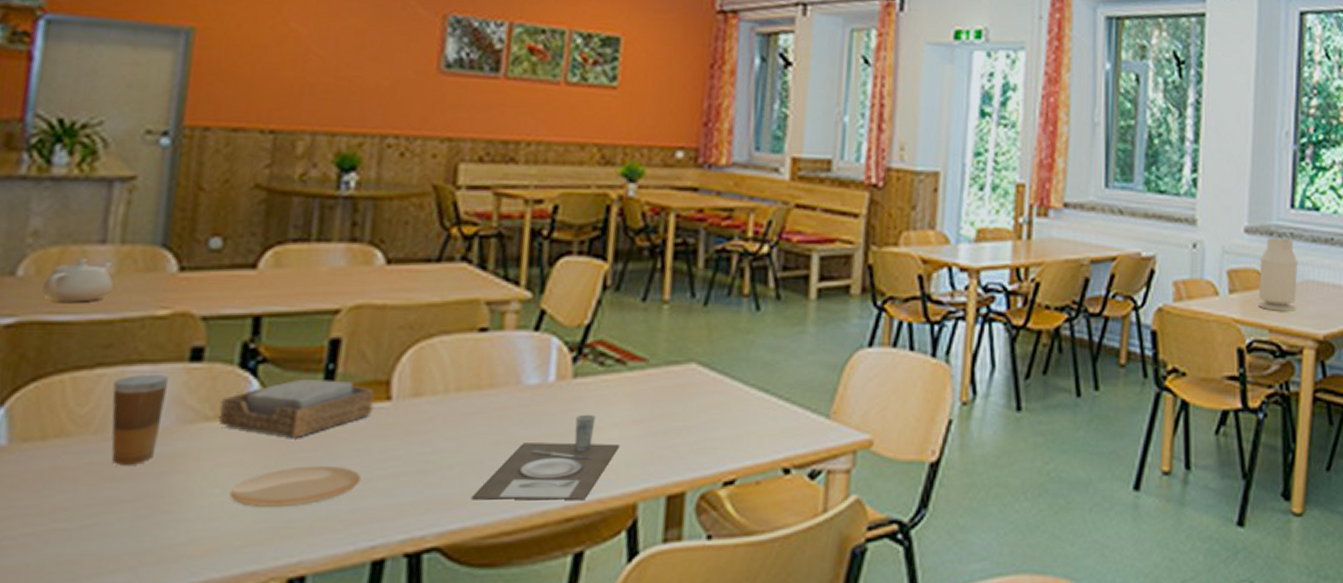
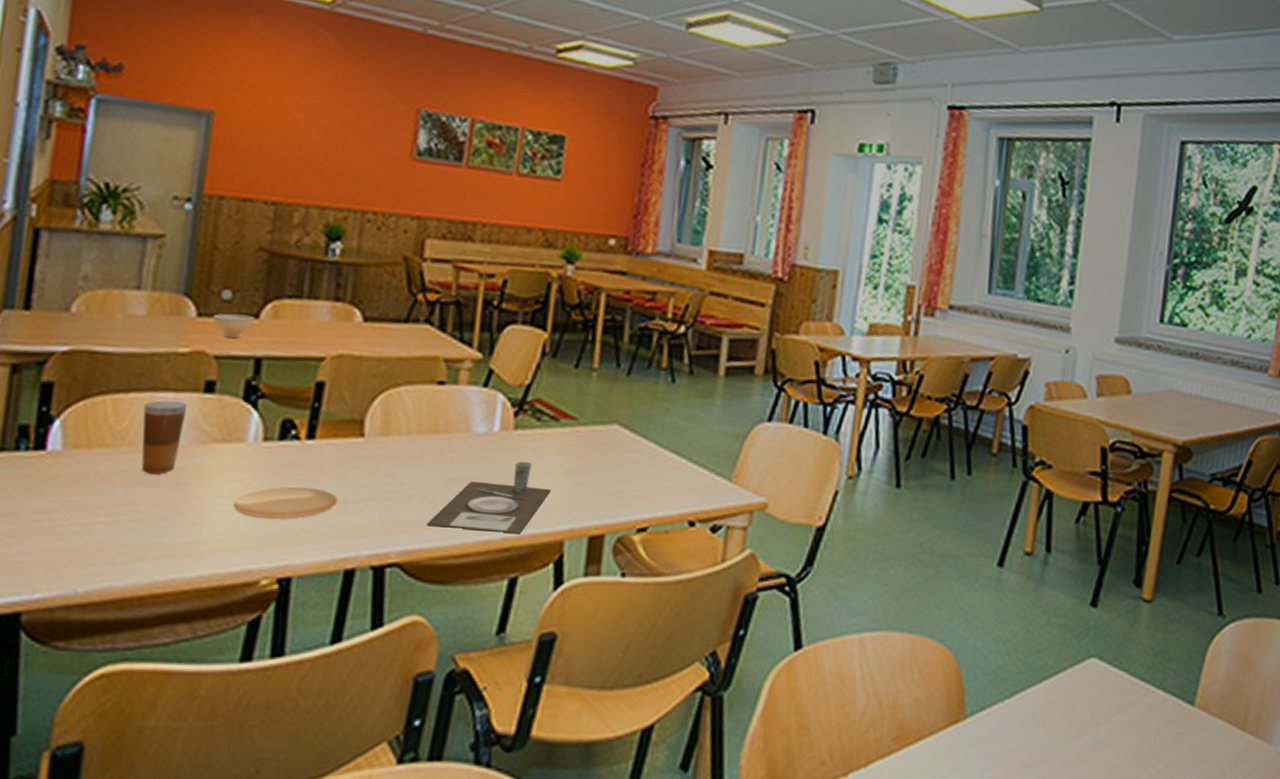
teapot: present [42,259,115,302] -> none [90,301,147,337]
bowl: none [199,265,251,294] -> present [213,313,254,338]
napkin holder: present [218,378,374,438] -> none [225,413,351,462]
water jug: present [1258,237,1299,311] -> none [1123,348,1164,417]

